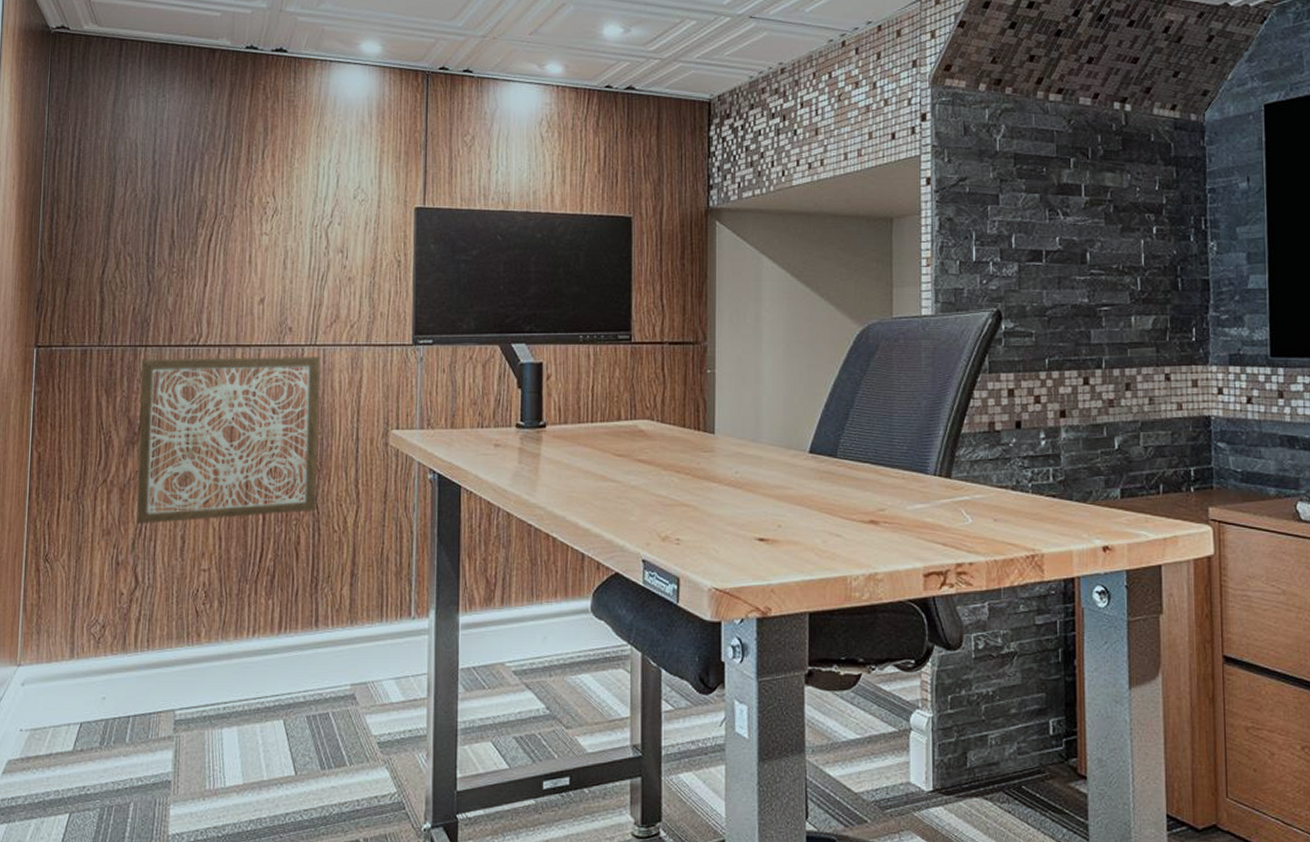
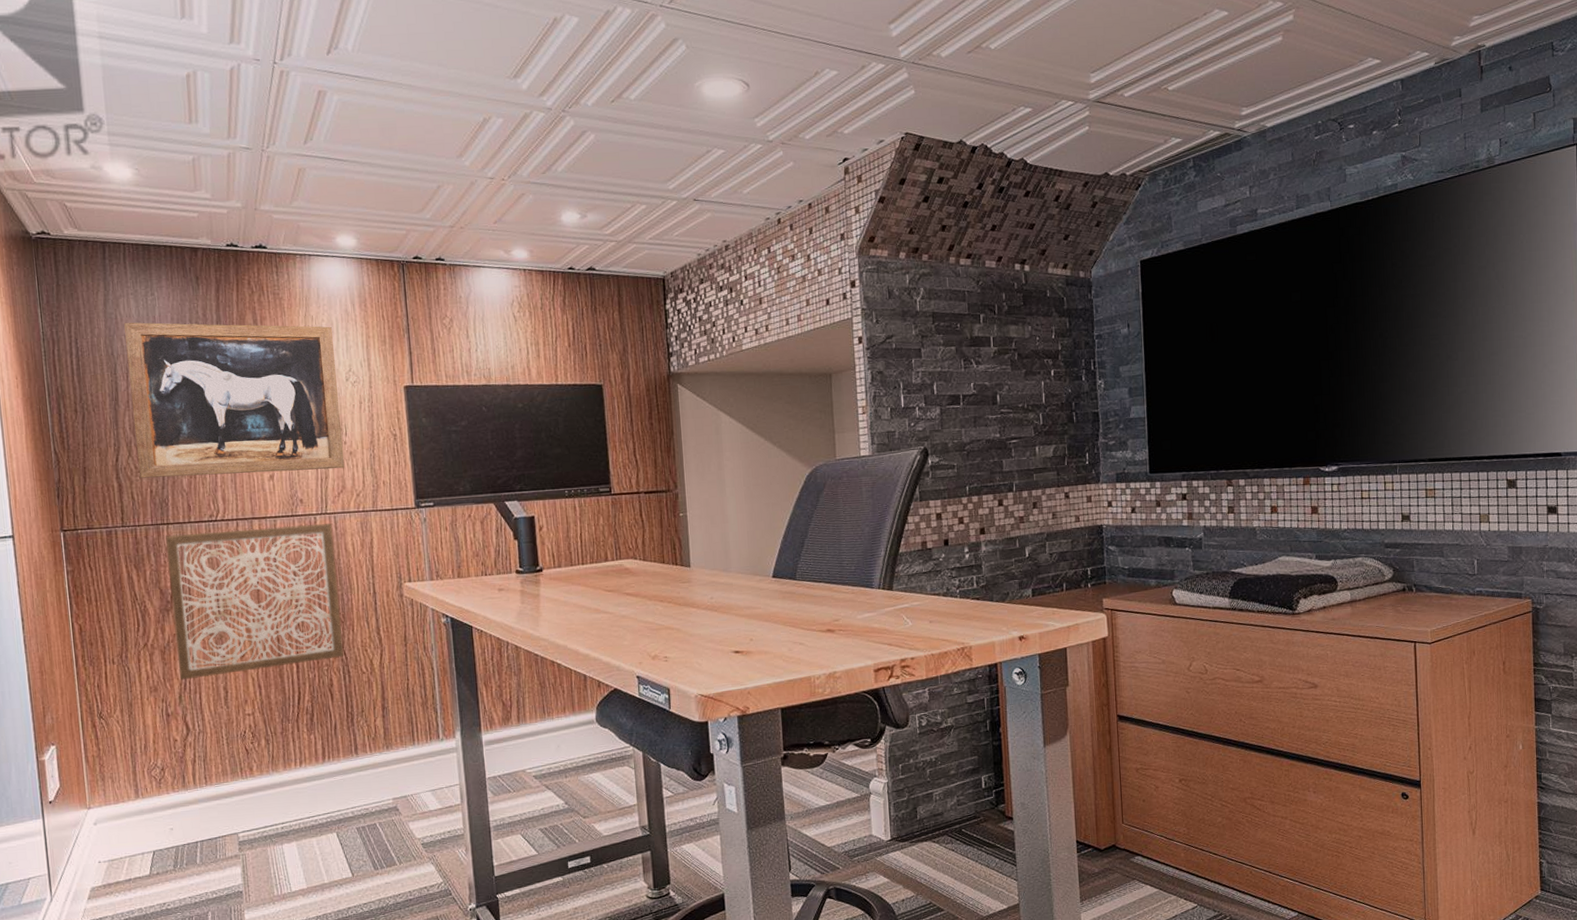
wall art: none [123,124,345,296] -> present [124,322,345,478]

